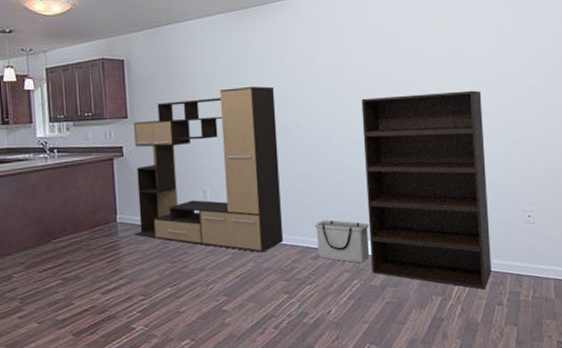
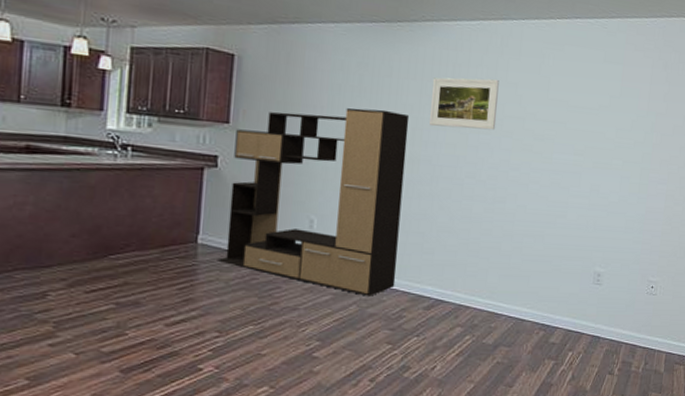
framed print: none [289,42,353,93] -> present [430,77,499,131]
storage bin: present [315,220,369,263] -> none [431,268,490,318]
bookshelf: present [361,90,492,290] -> none [486,143,625,357]

